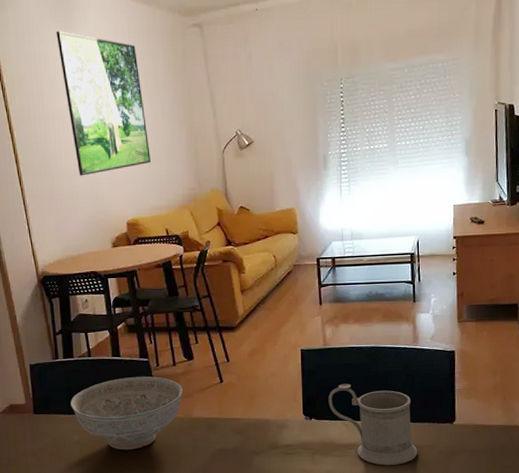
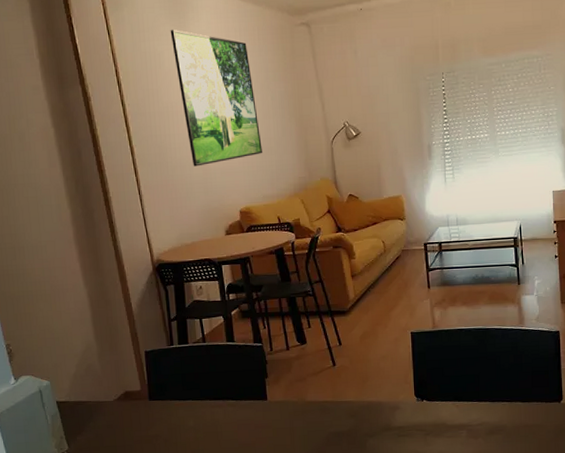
decorative bowl: present [70,376,183,450] -> none [185,361,296,435]
mug: present [328,383,418,465] -> none [439,364,527,445]

